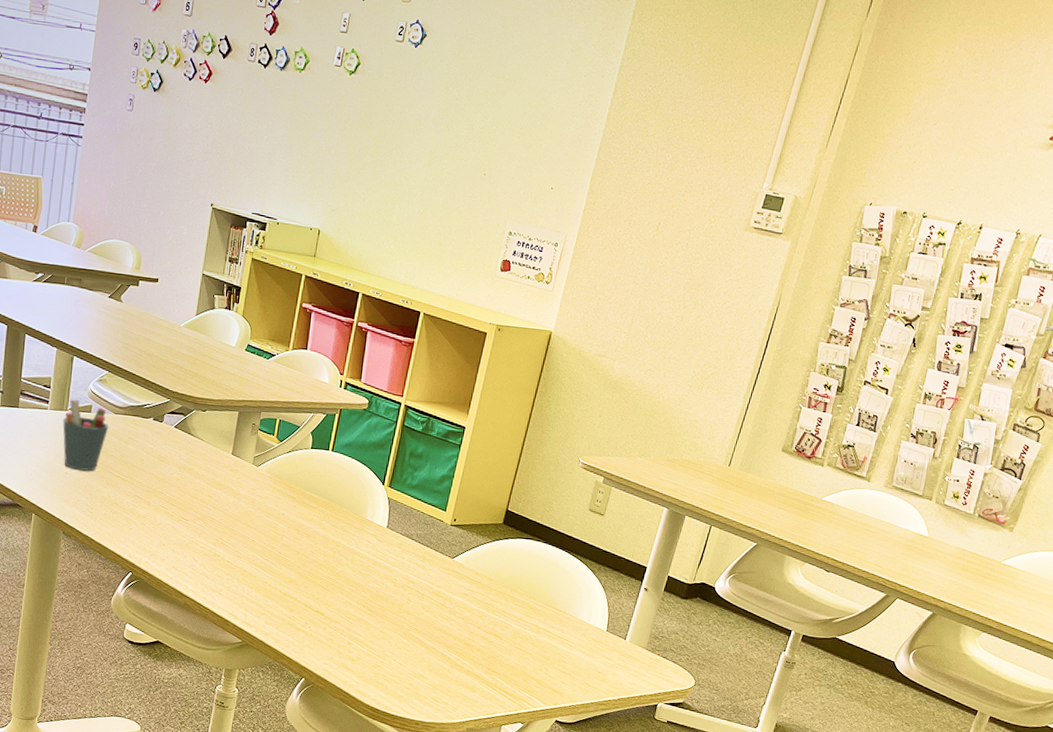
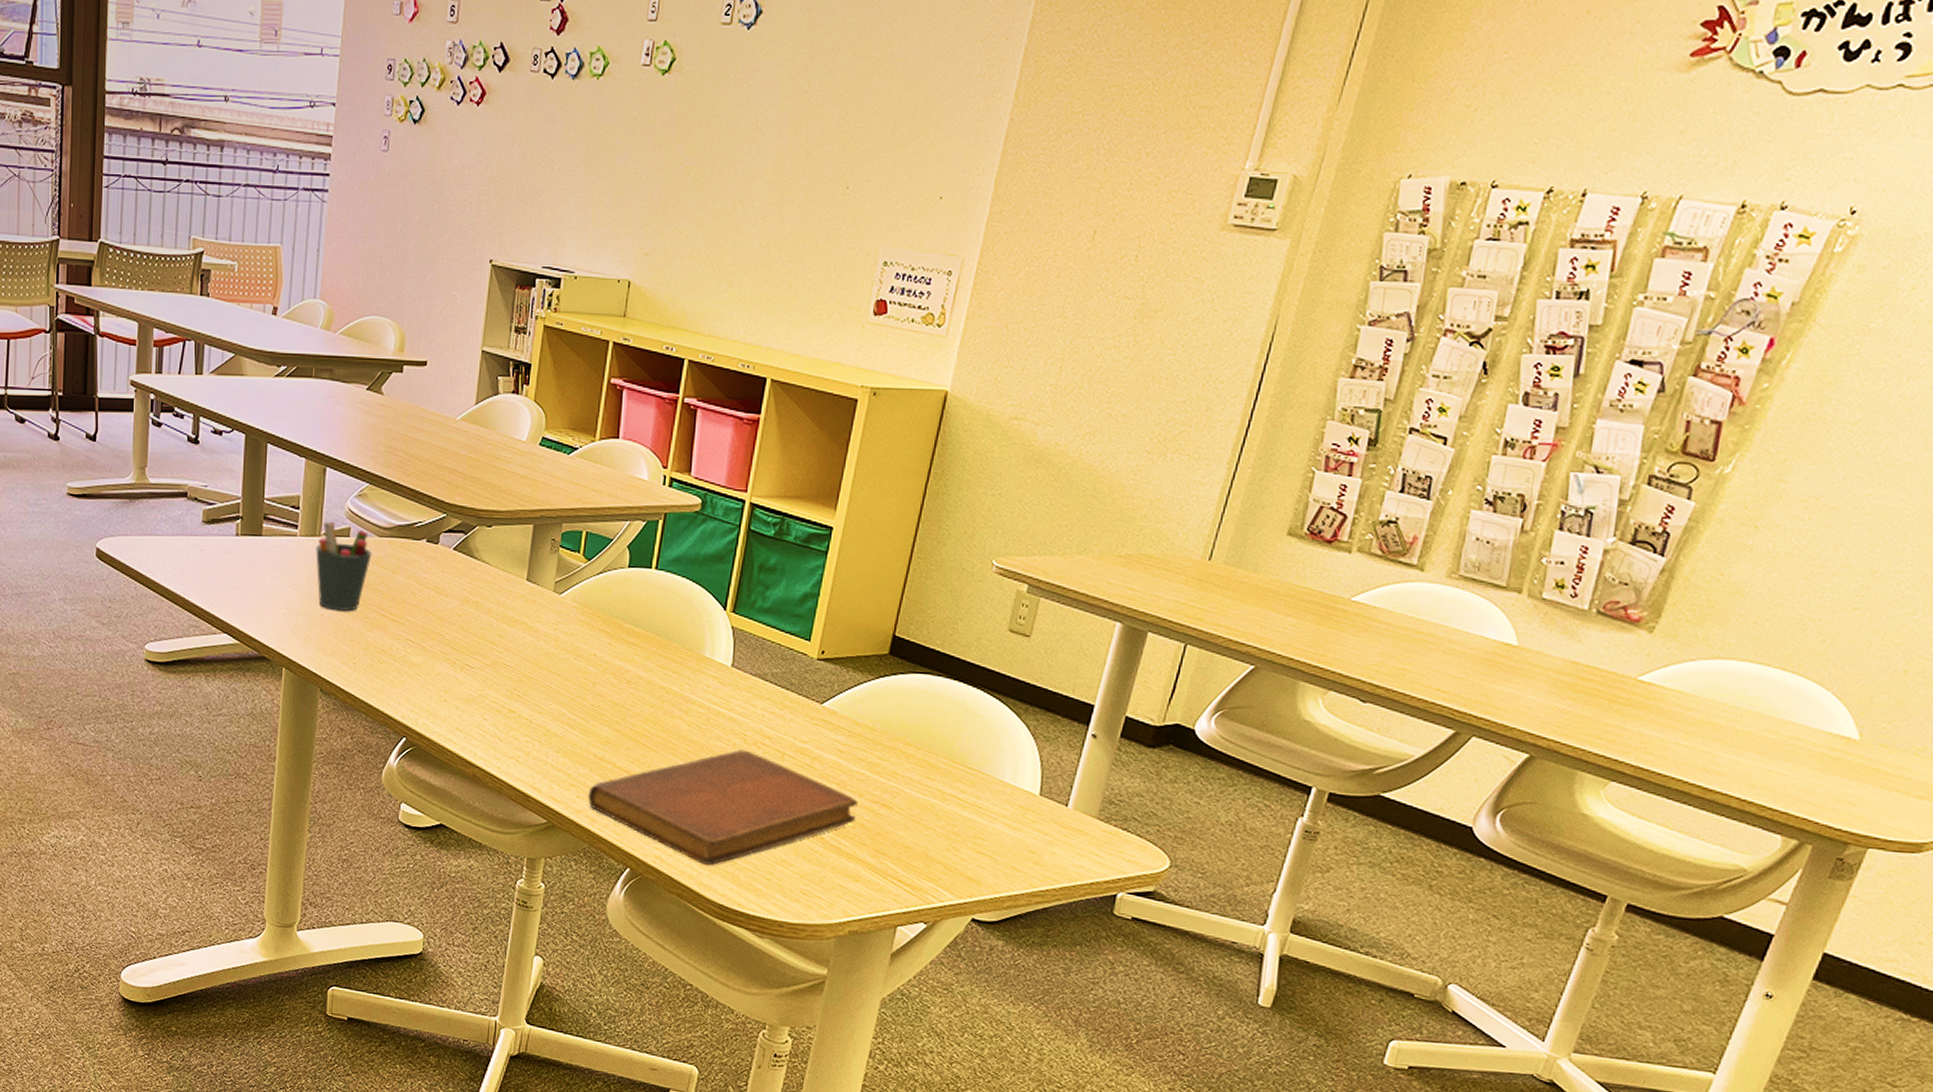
notebook: none [274,590,477,677] -> present [587,749,858,865]

